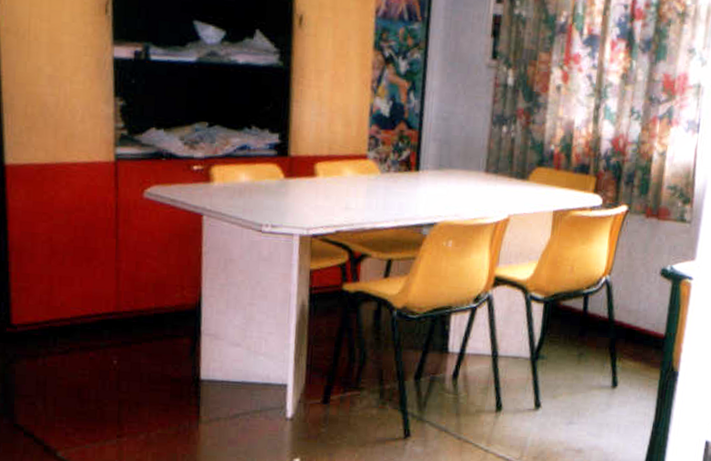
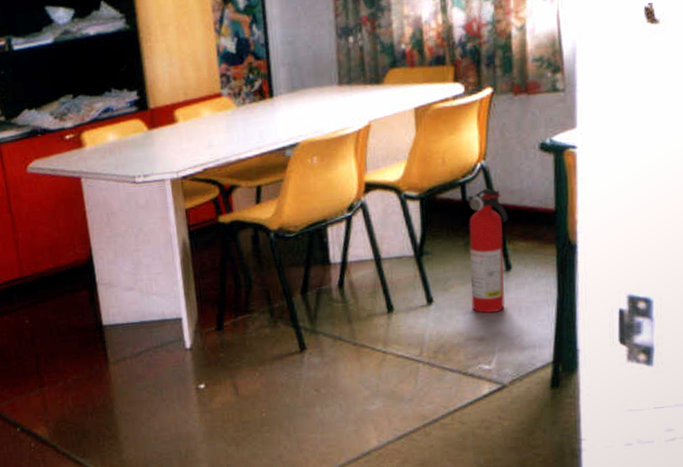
fire extinguisher: none [575,303,623,426] -> present [467,188,508,313]

